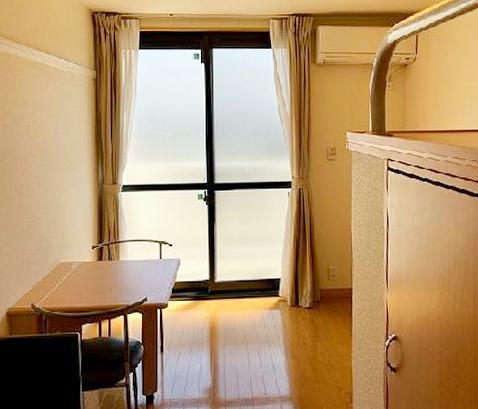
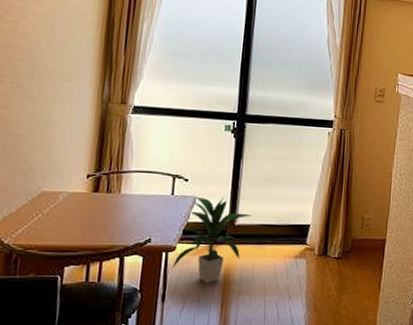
indoor plant: none [166,257,229,335] -> present [171,196,252,283]

